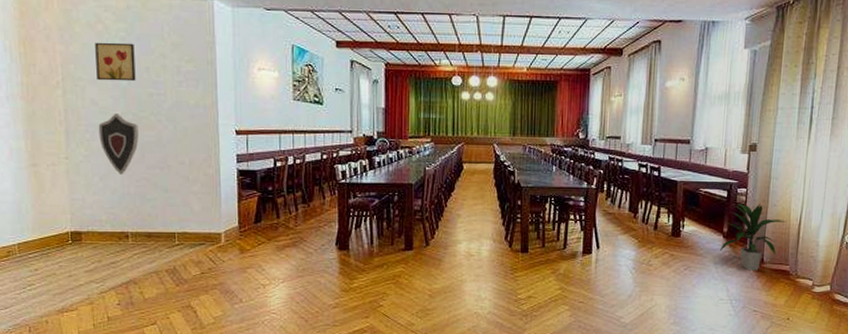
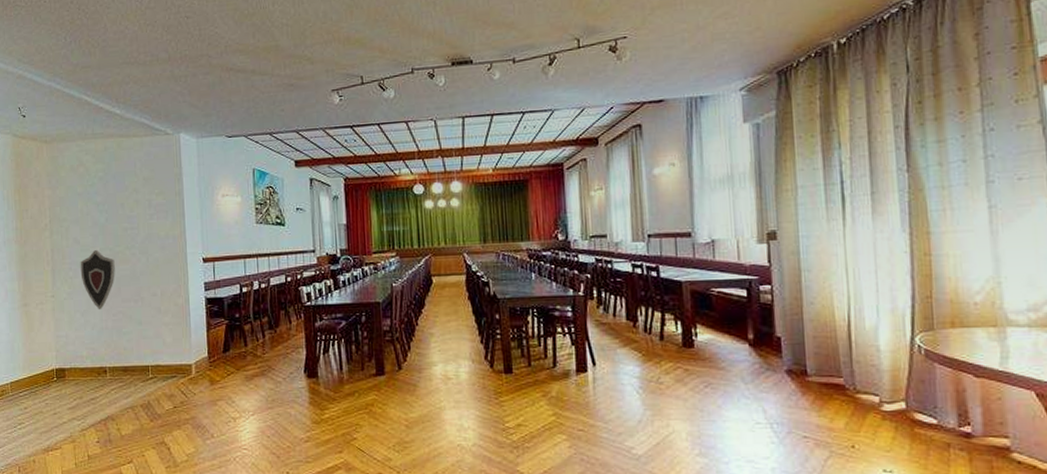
wall art: present [95,42,136,82] -> none [77,181,113,220]
indoor plant: present [719,203,787,270] -> none [746,301,831,385]

